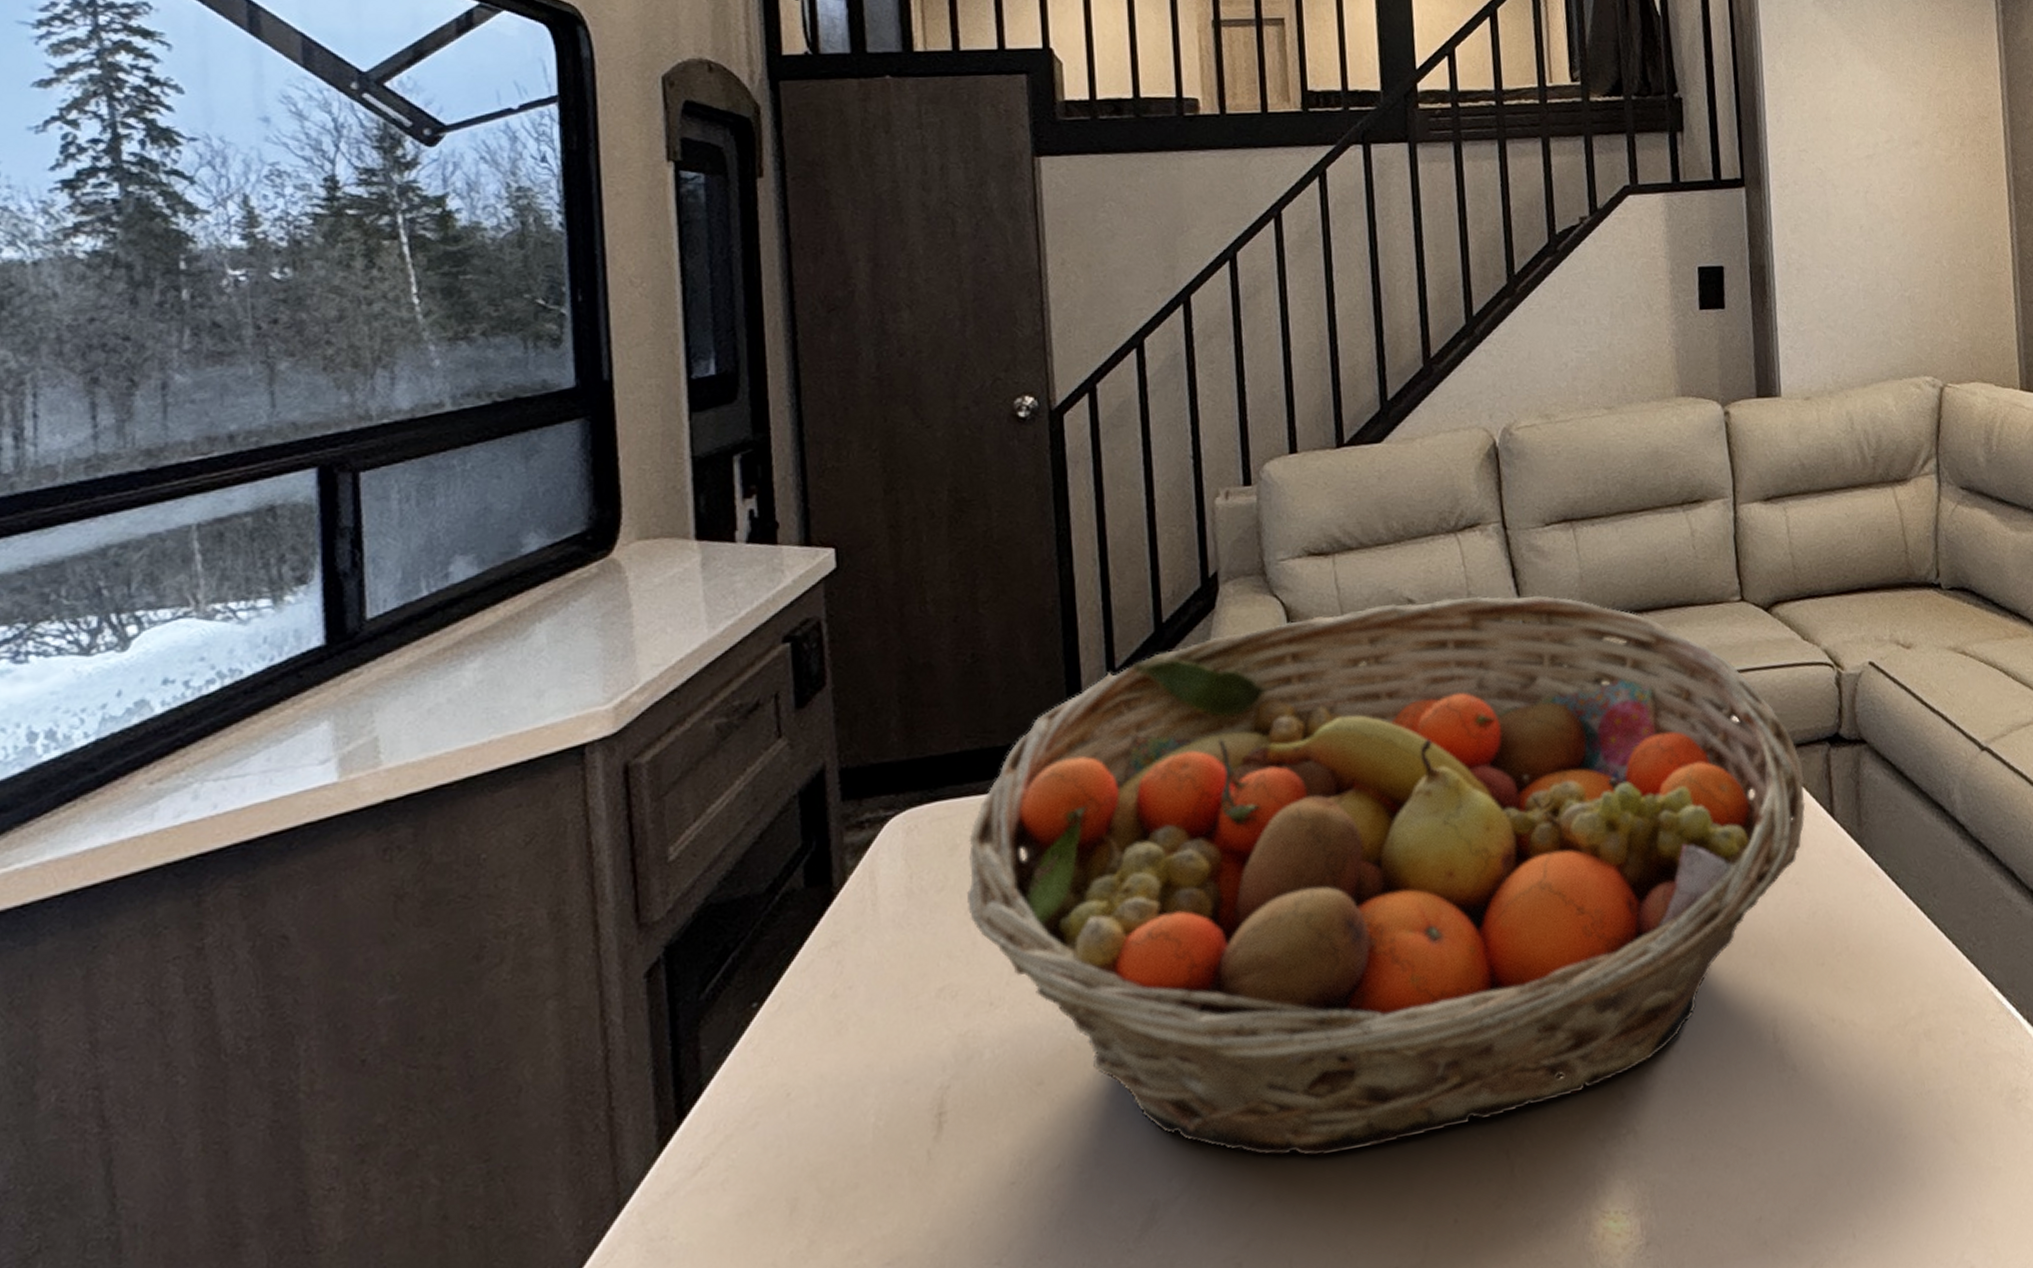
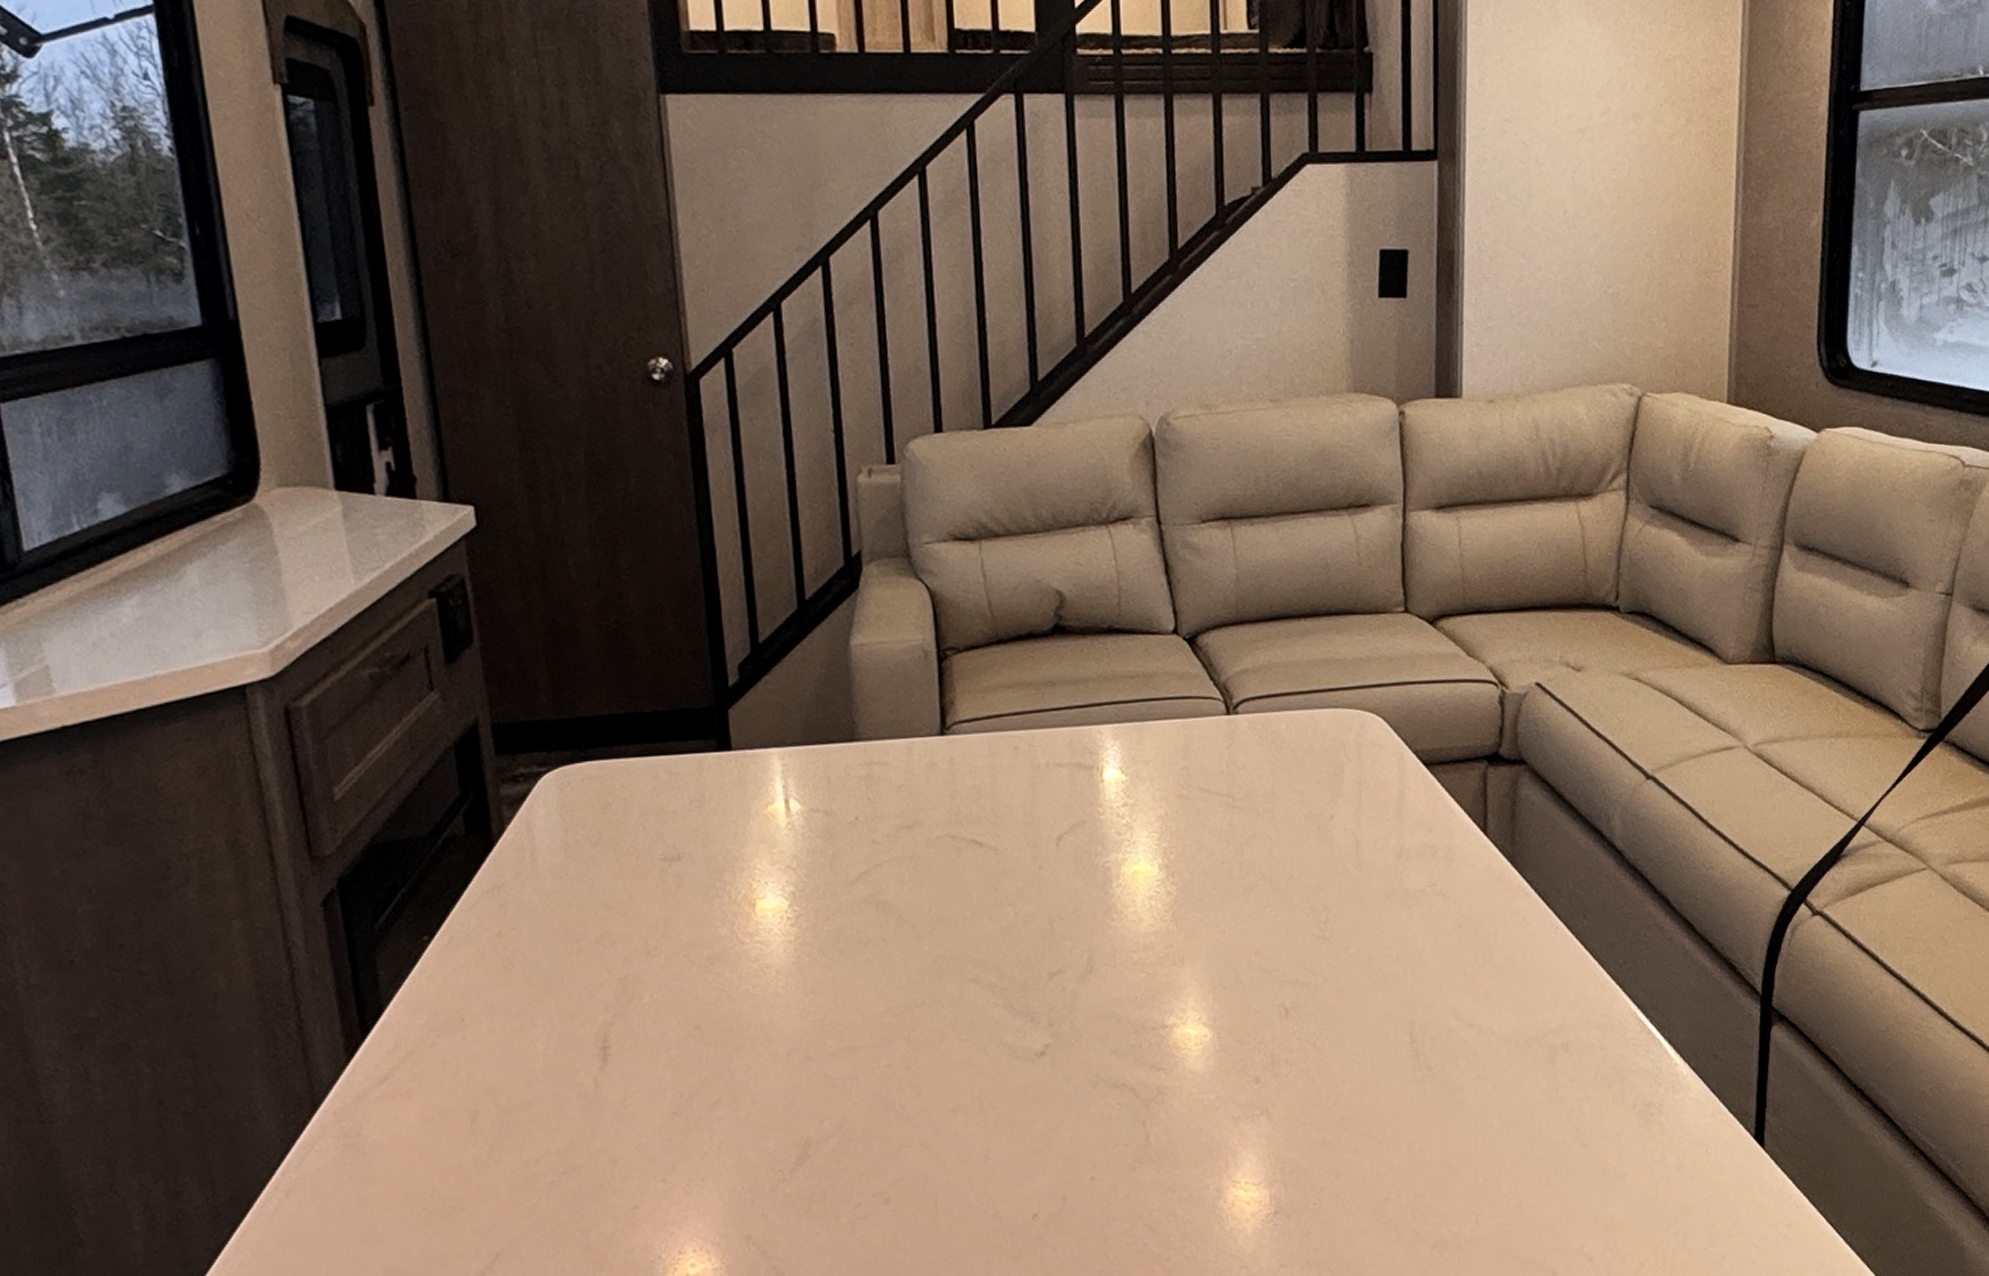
fruit basket: present [967,595,1806,1156] -> none [620,591,1460,1112]

